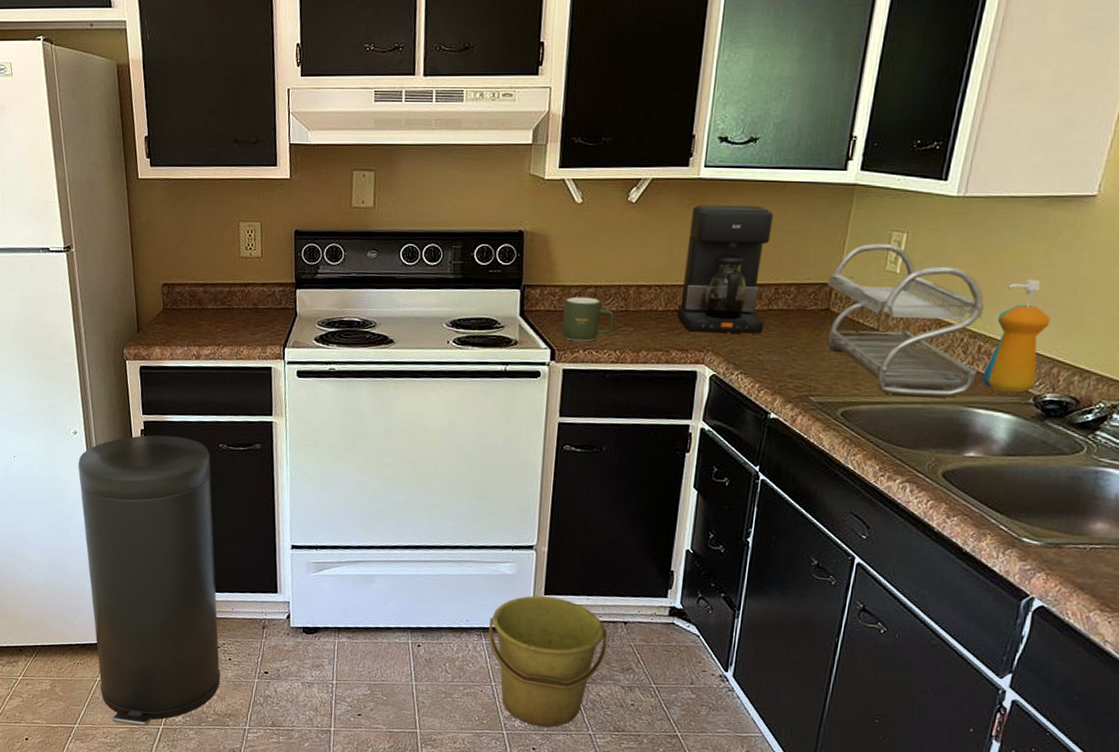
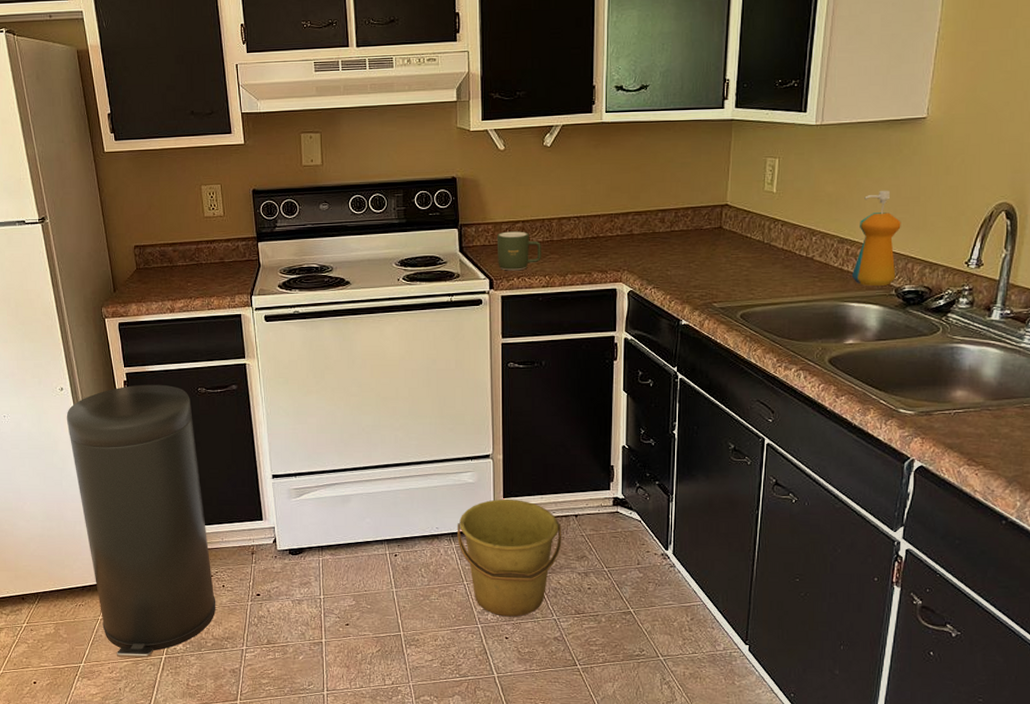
coffee maker: present [677,205,773,334] -> none [595,143,669,255]
dish rack: present [826,243,984,398] -> none [717,168,847,297]

